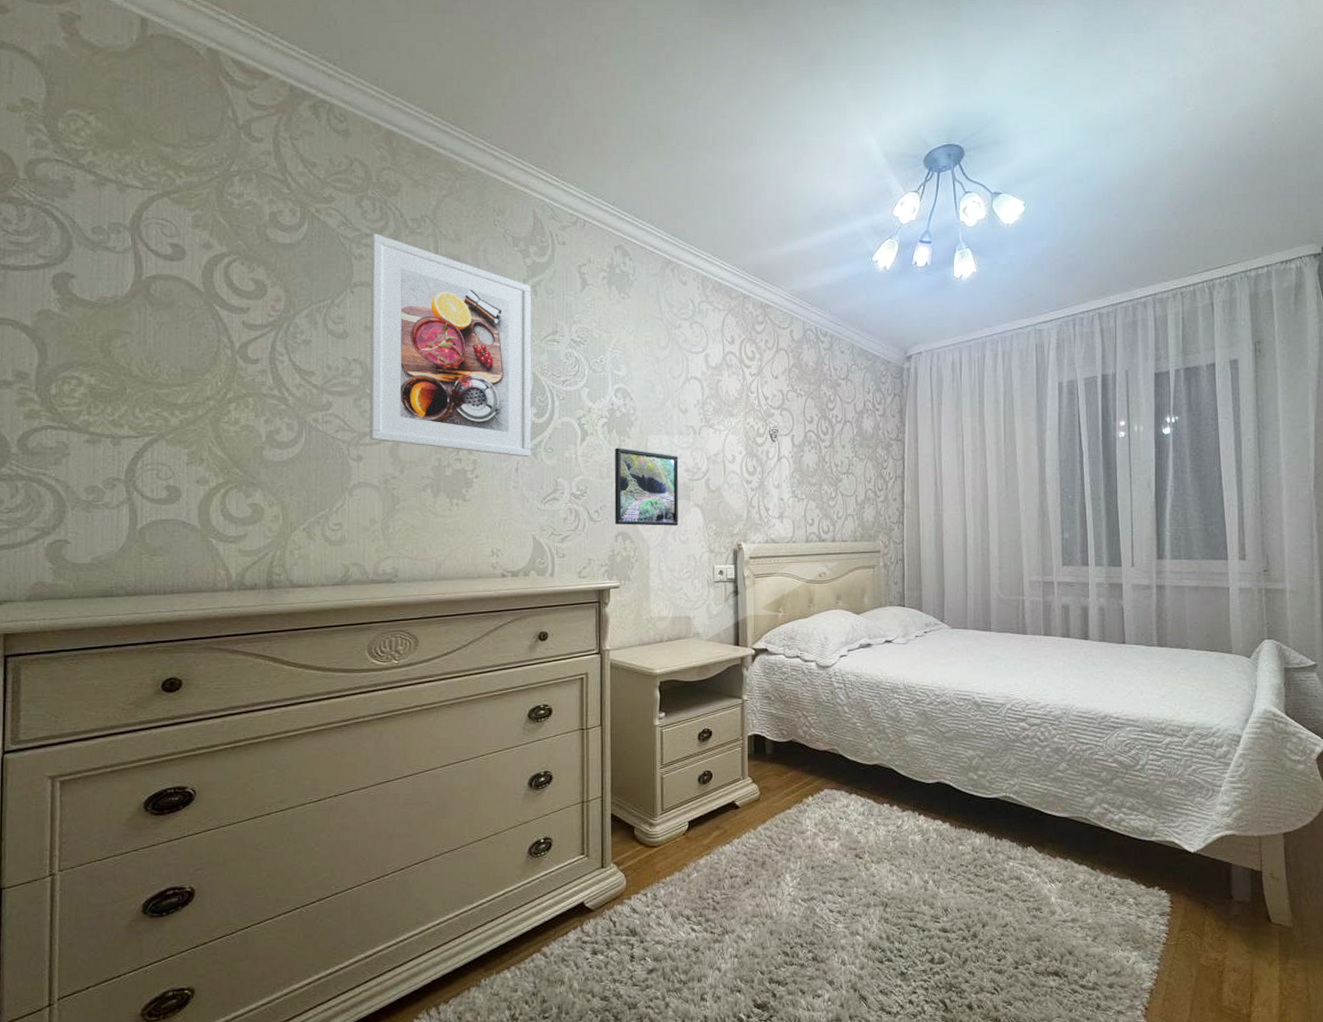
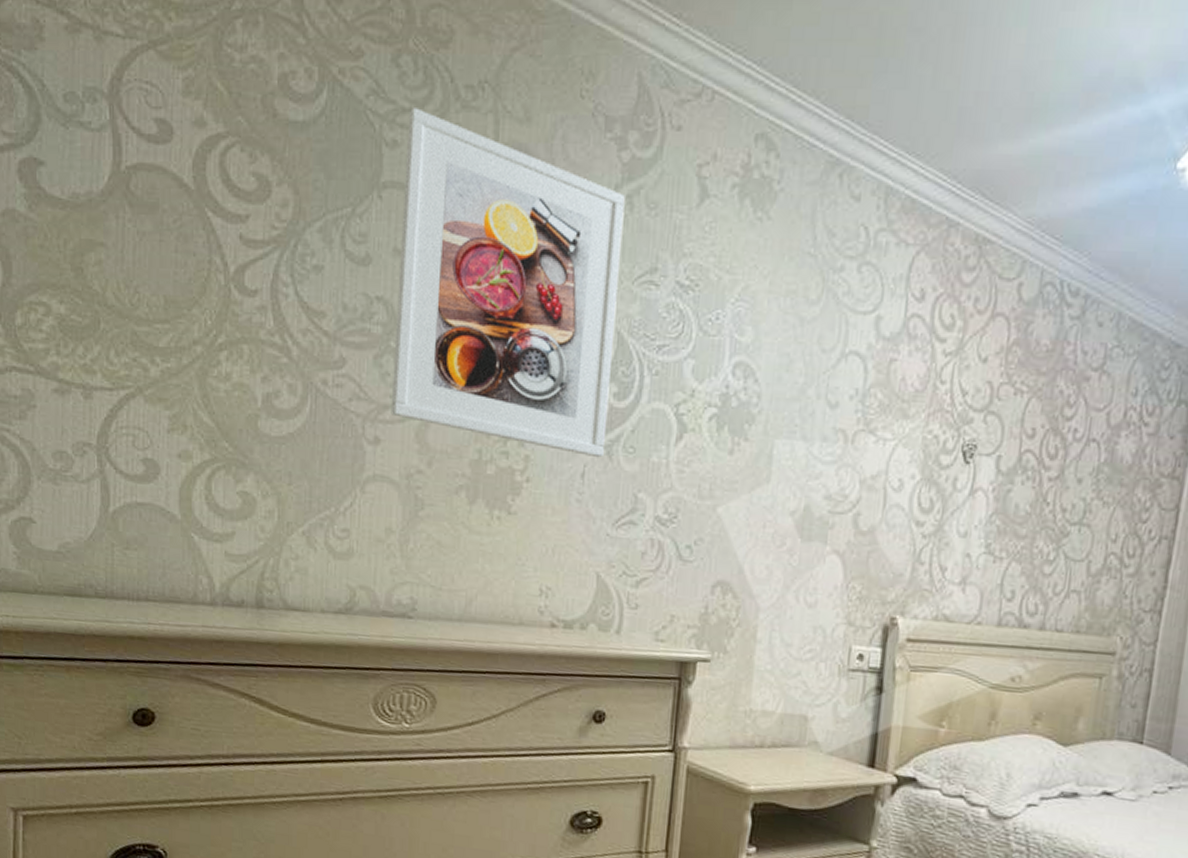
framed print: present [614,448,679,526] -> none [713,454,817,580]

